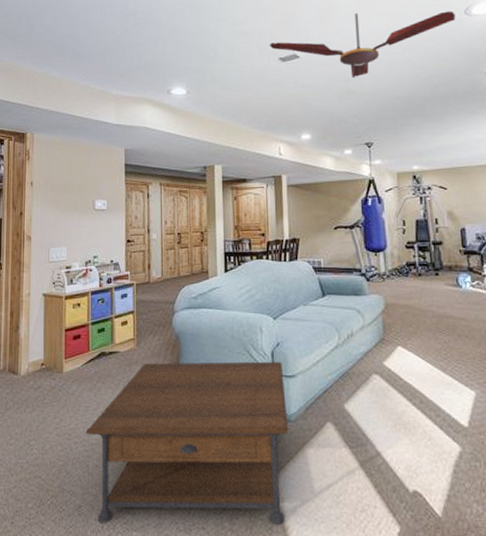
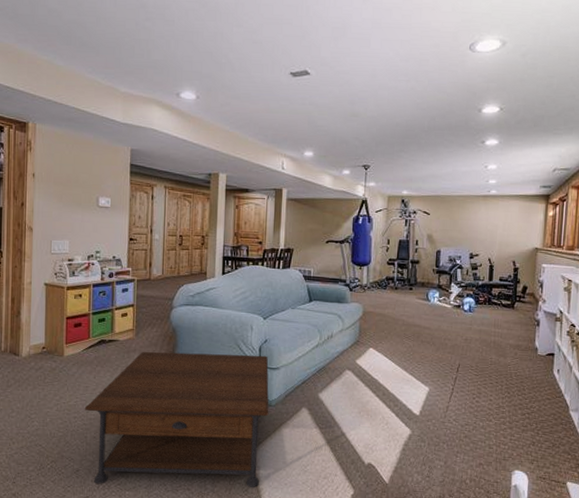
ceiling fan: present [269,10,456,79] -> none [281,36,461,101]

